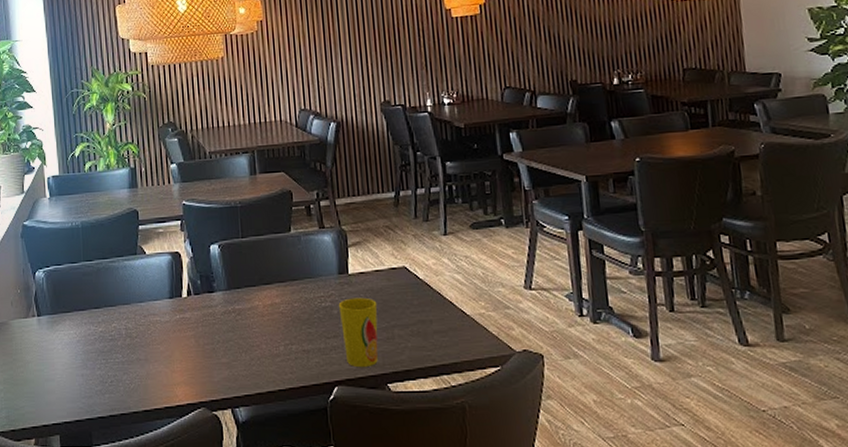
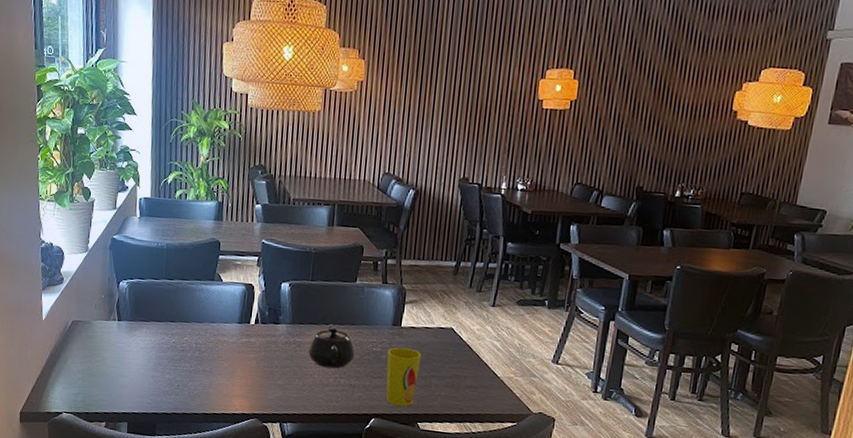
teapot: none [250,283,303,335] -> present [308,324,356,369]

